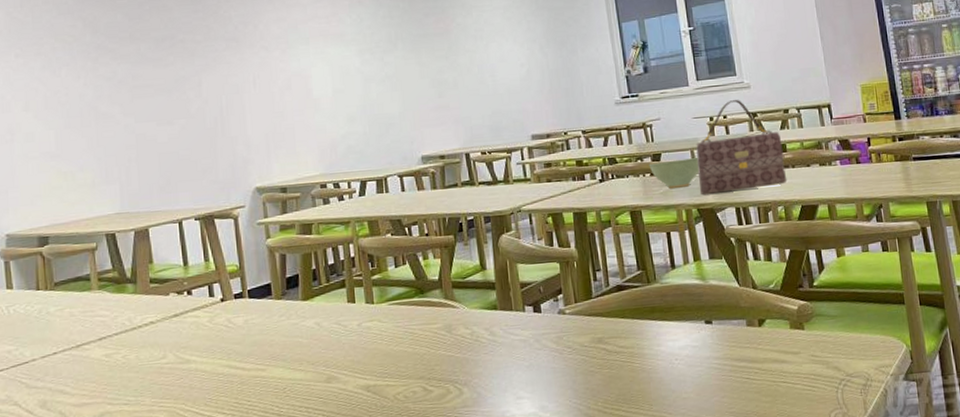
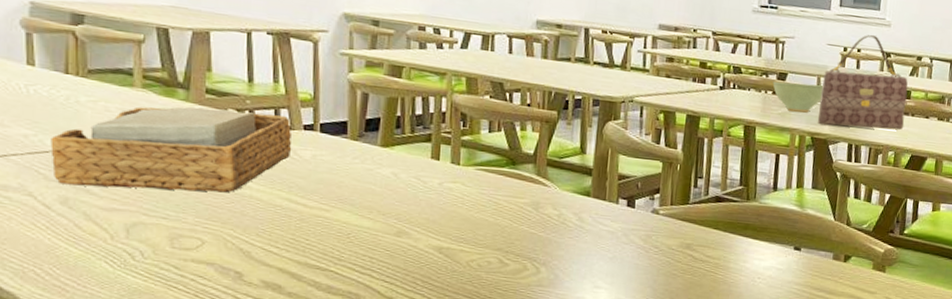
napkin holder: none [29,290,227,389] -> present [50,106,292,193]

